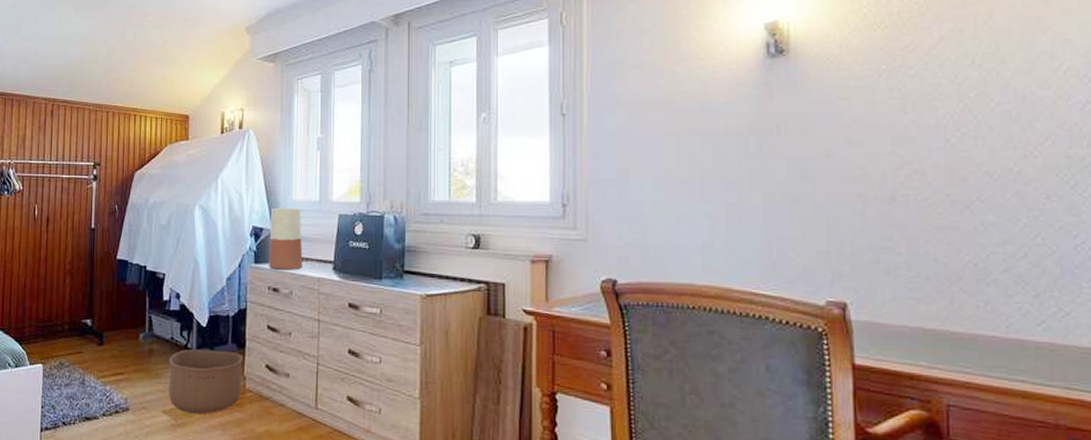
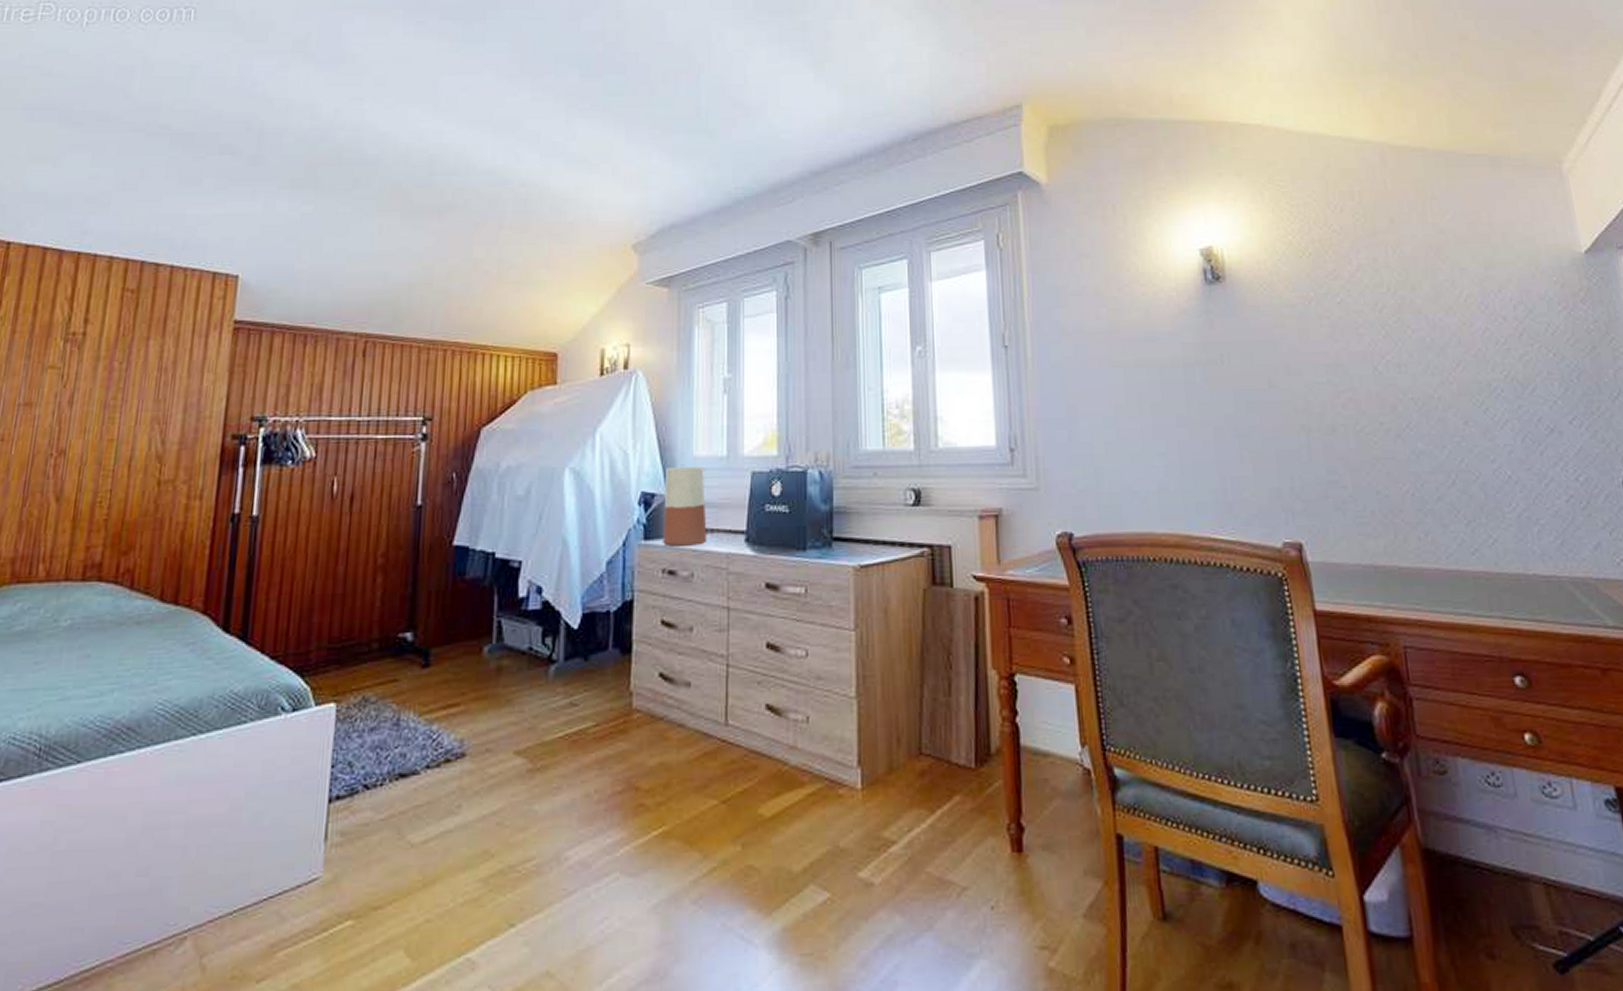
basket: present [168,349,242,415] -> none [524,659,628,751]

